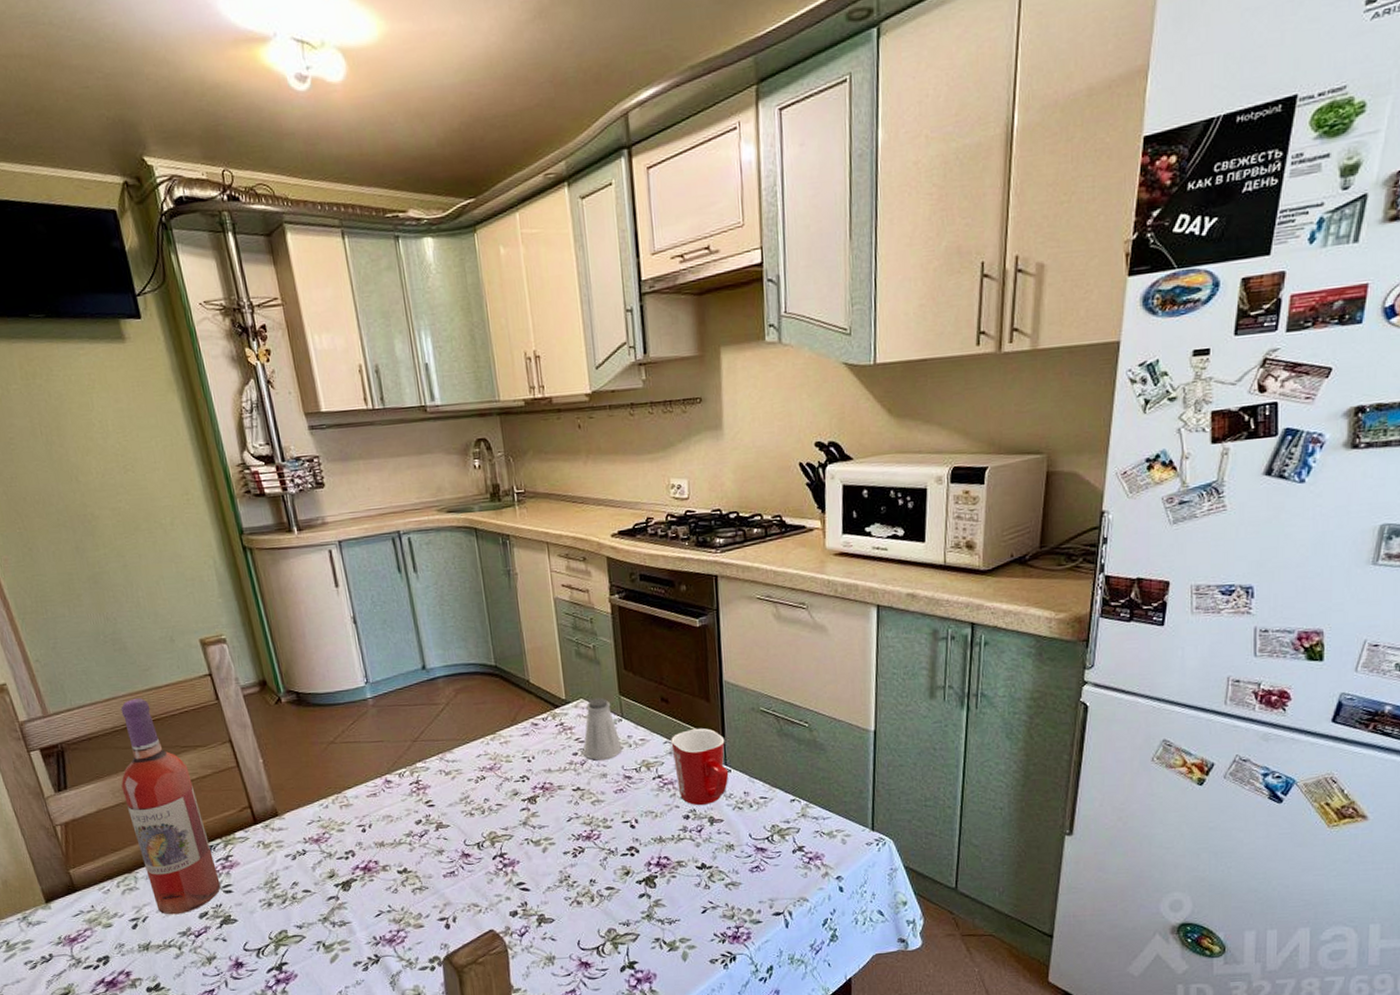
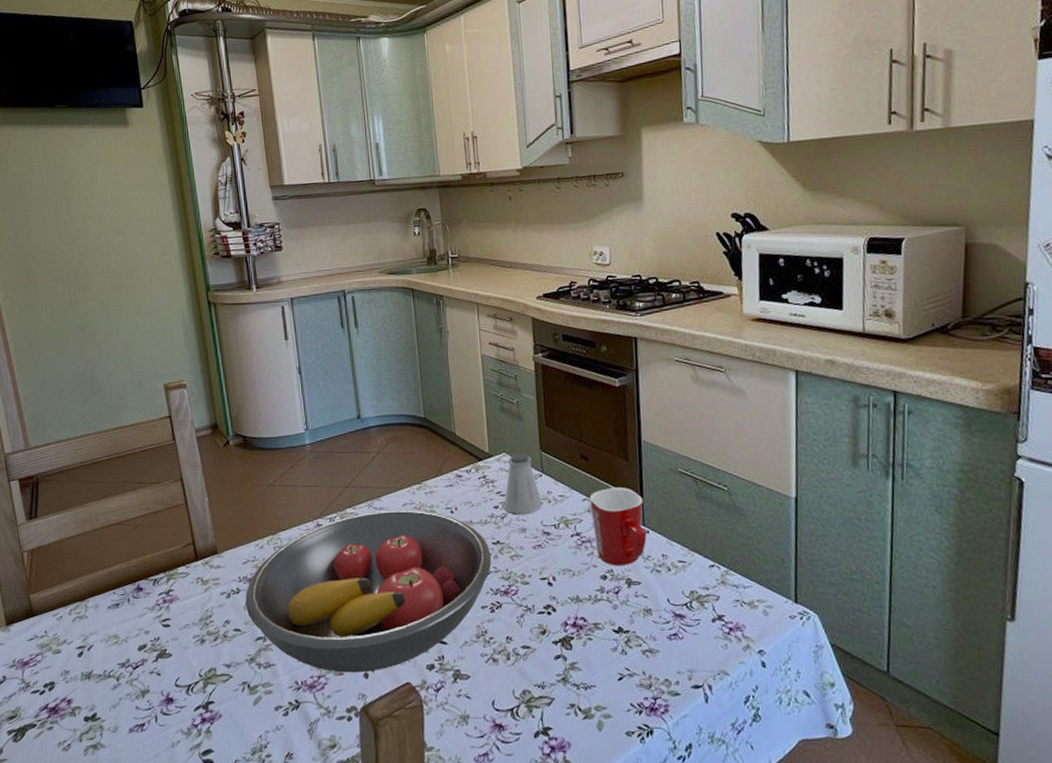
wine bottle: present [121,698,221,915] -> none [83,436,160,645]
fruit bowl: none [312,760,572,926] -> present [245,509,492,673]

